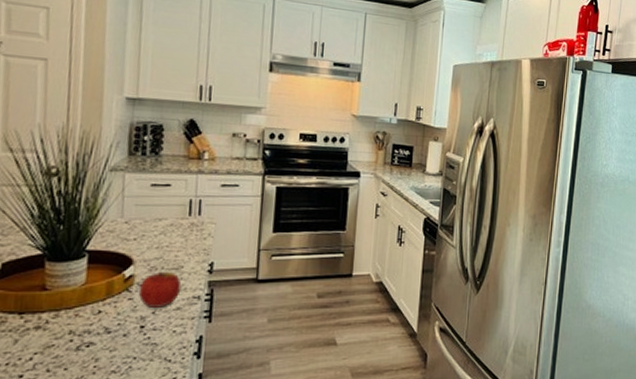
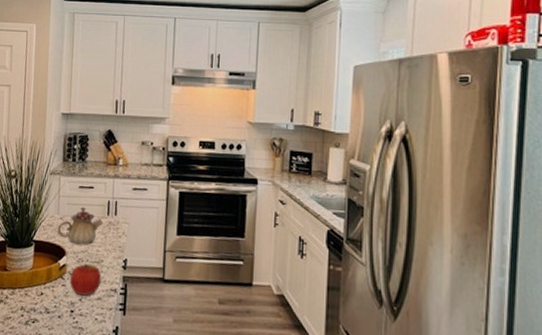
teapot: none [120,208,183,251] -> present [57,207,103,245]

